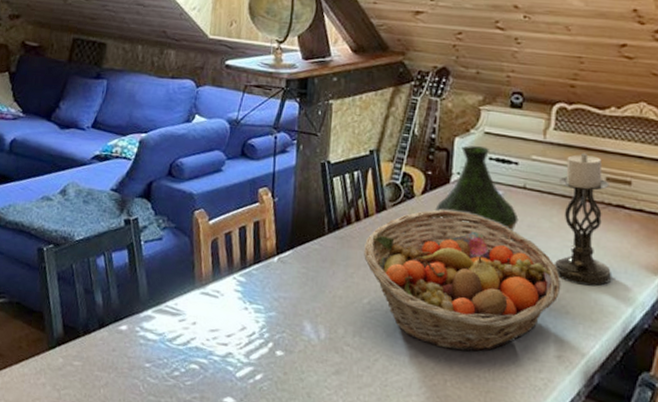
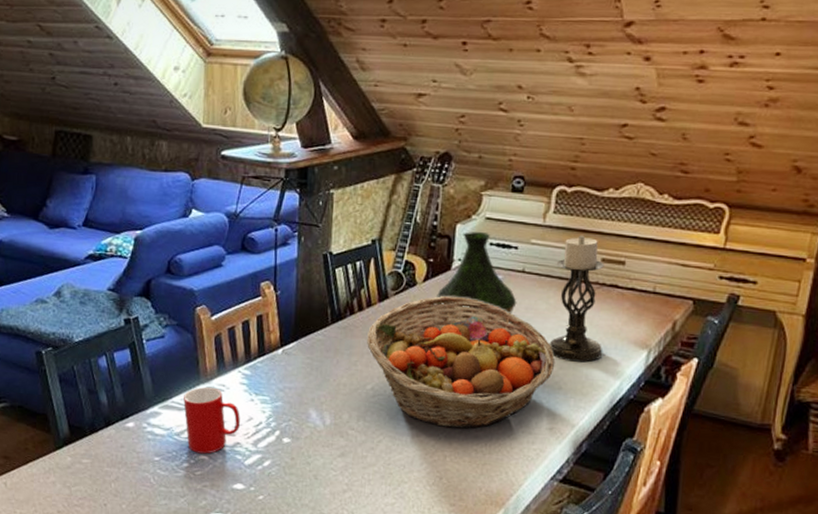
cup: none [177,292,234,364] -> present [183,386,240,454]

